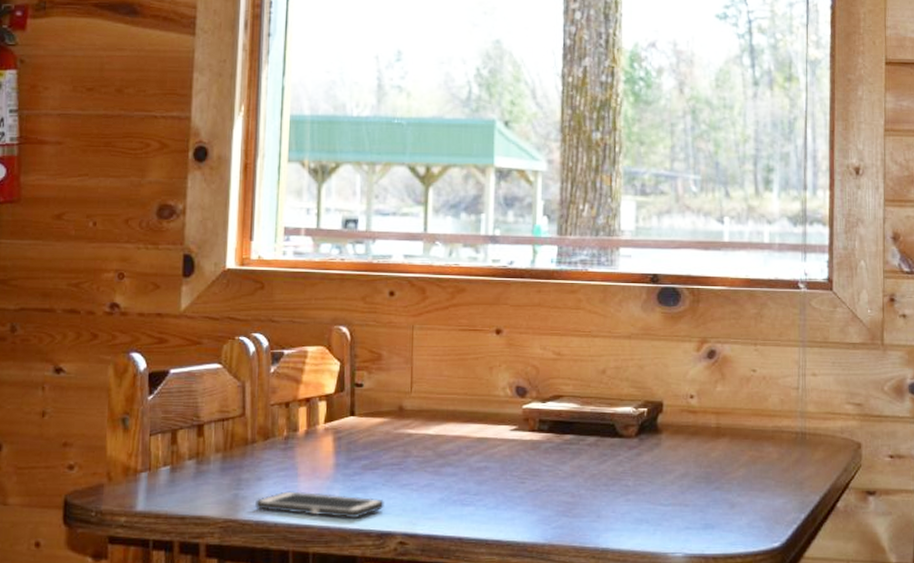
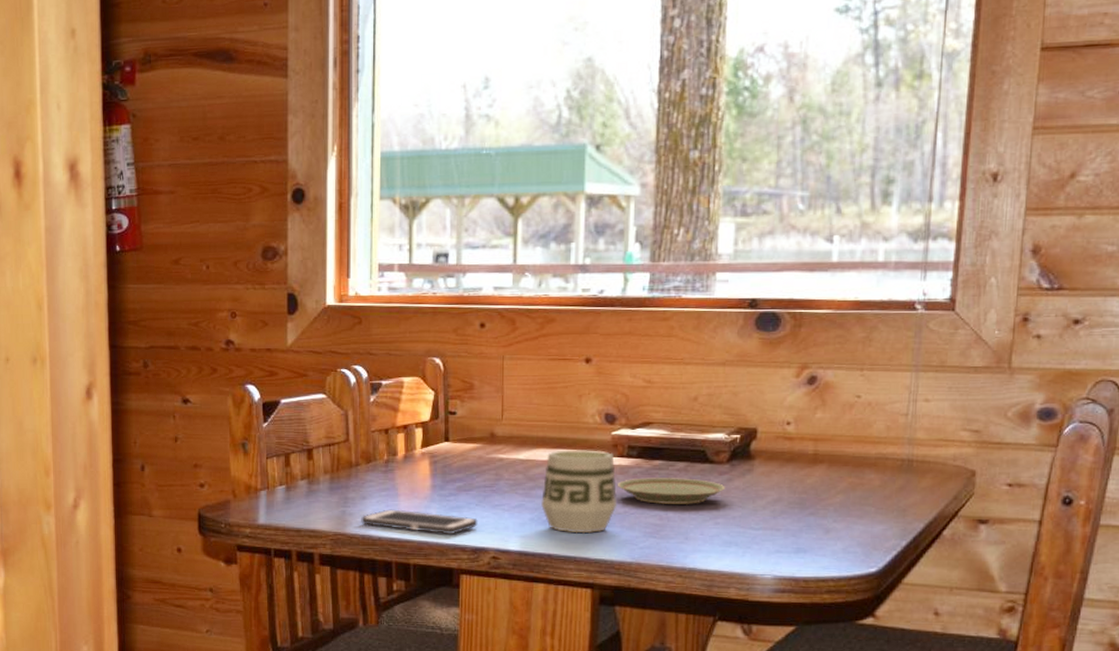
cup: none [451,424,529,514] -> present [541,450,618,534]
plate: none [528,453,634,480] -> present [617,478,725,504]

